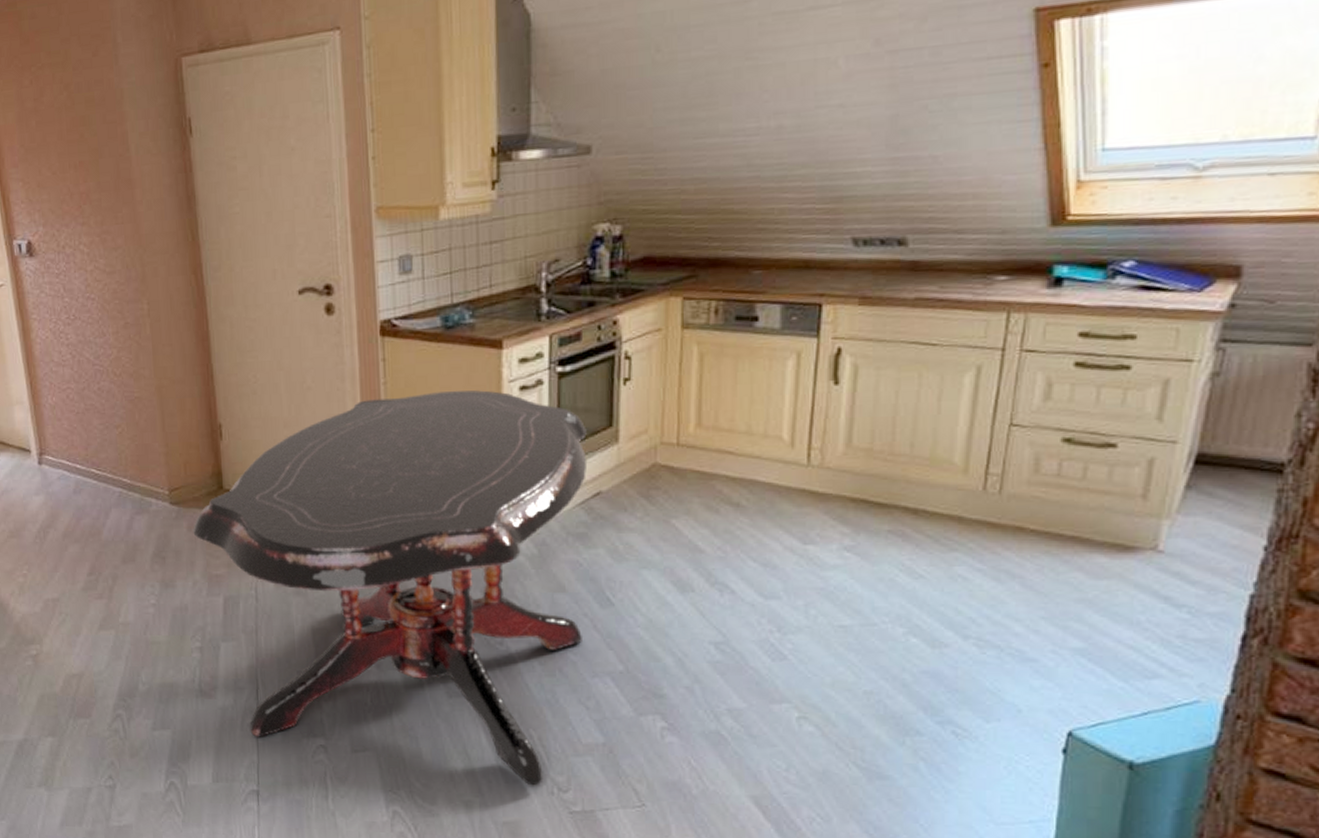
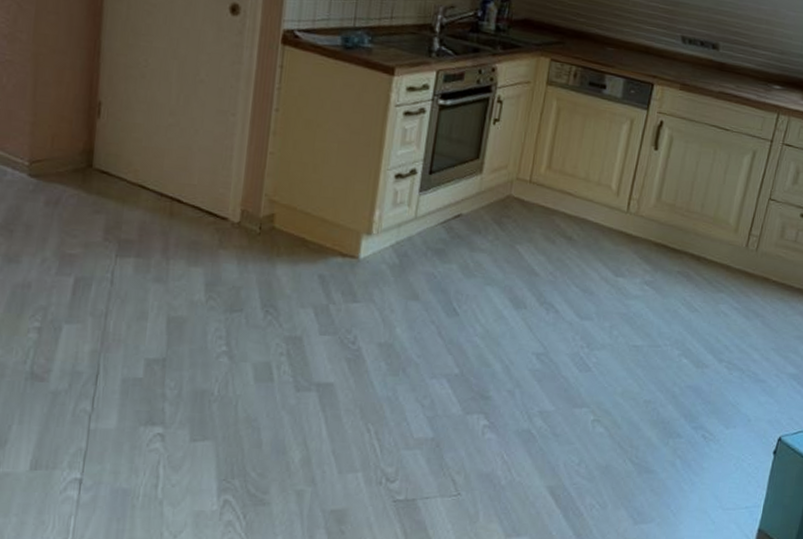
dining table: present [193,390,588,786] -> none [50,101,457,477]

